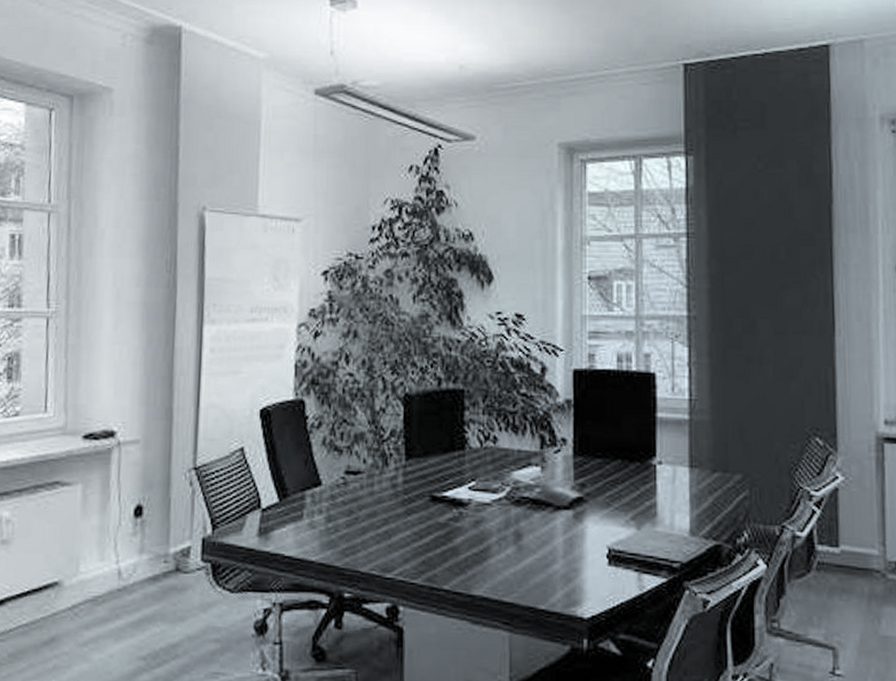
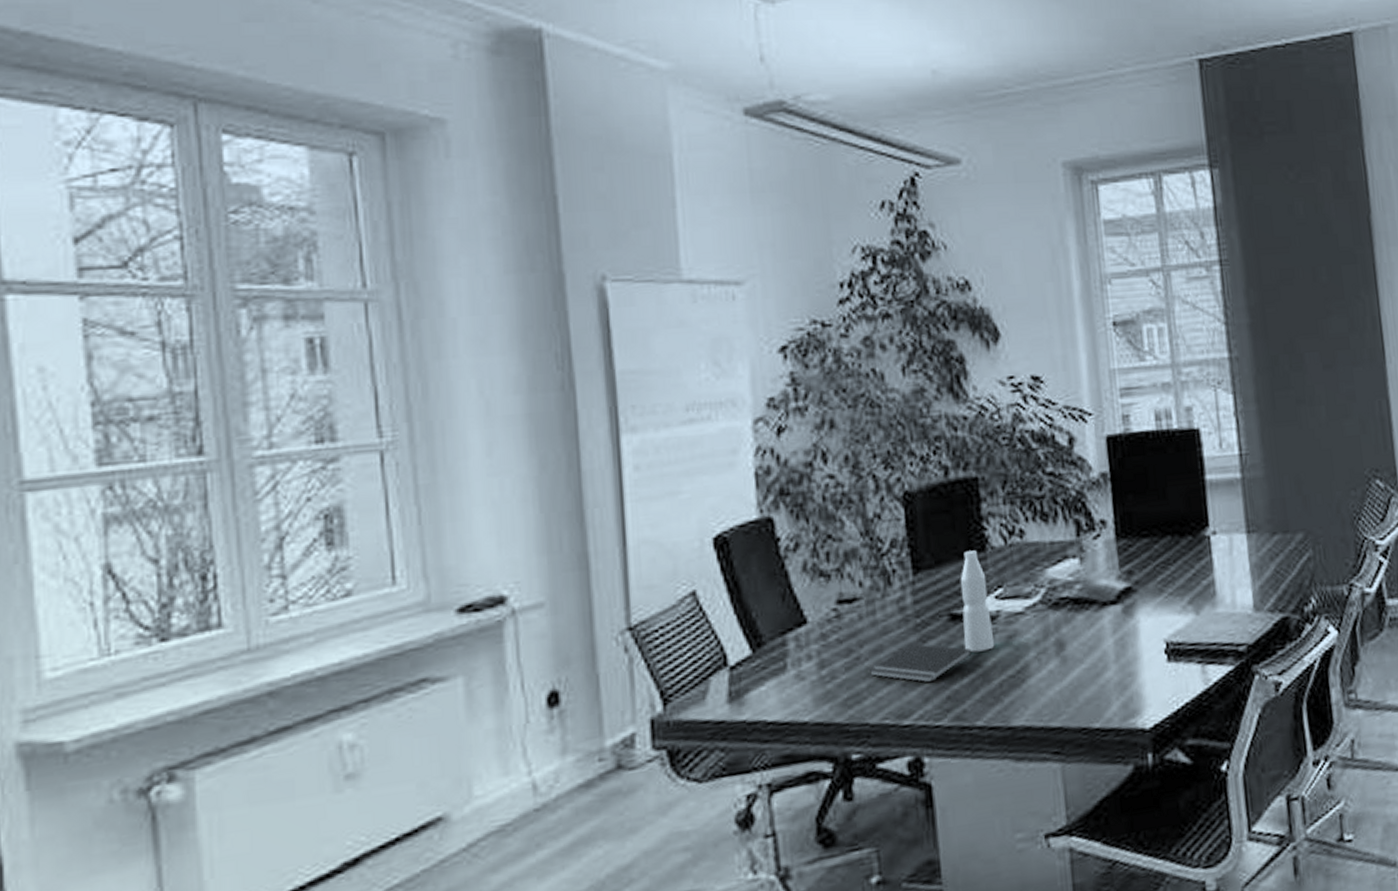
notepad: none [365,514,446,548] -> present [870,643,972,683]
water bottle: none [440,448,465,530] -> present [960,550,995,653]

